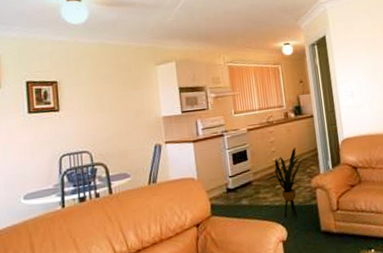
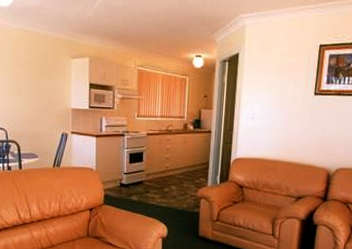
house plant: present [267,147,306,218] -> none [157,157,197,220]

